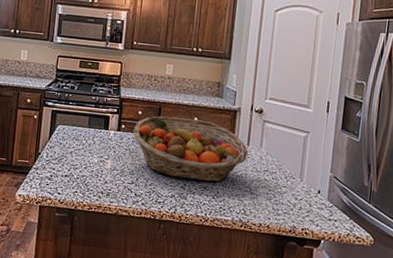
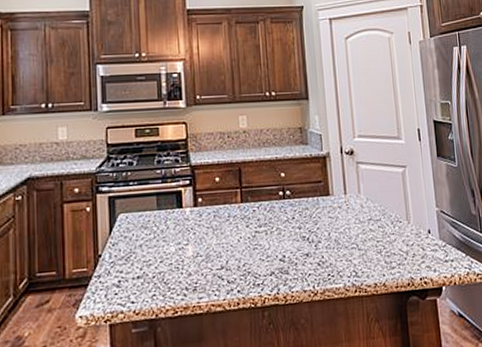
fruit basket: present [133,116,248,182] -> none [213,175,347,251]

